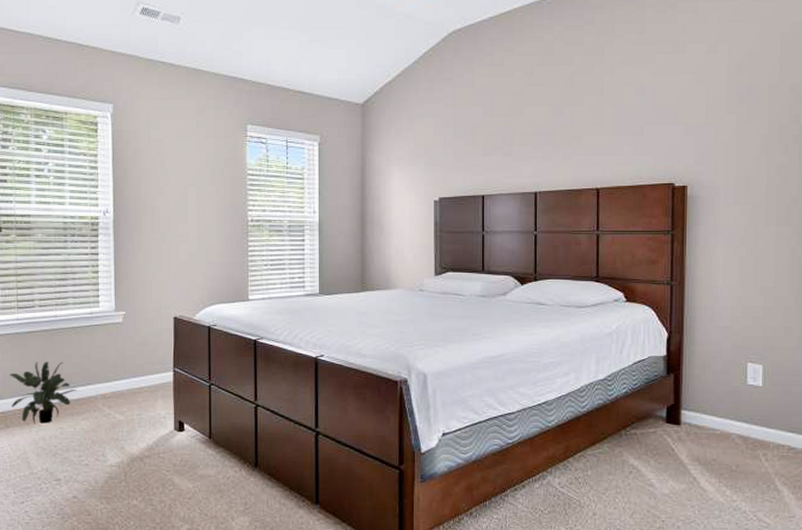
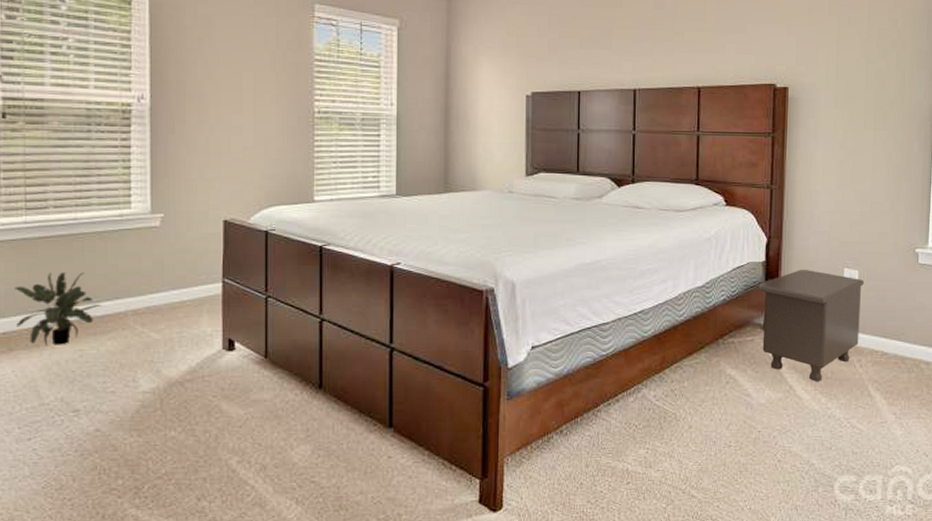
nightstand: none [660,364,768,474] -> present [758,270,864,381]

